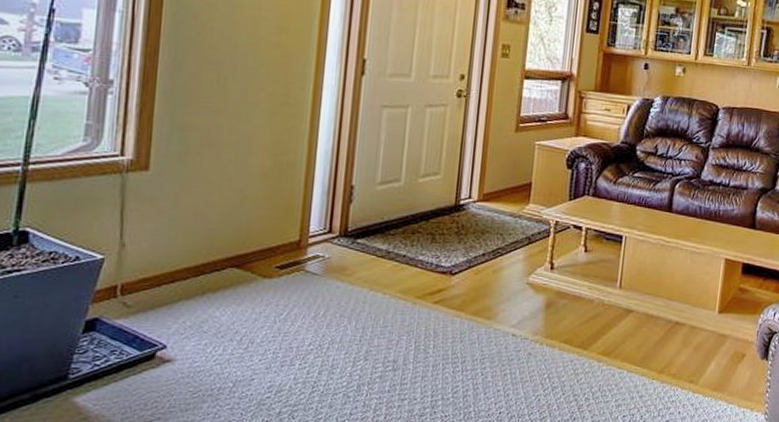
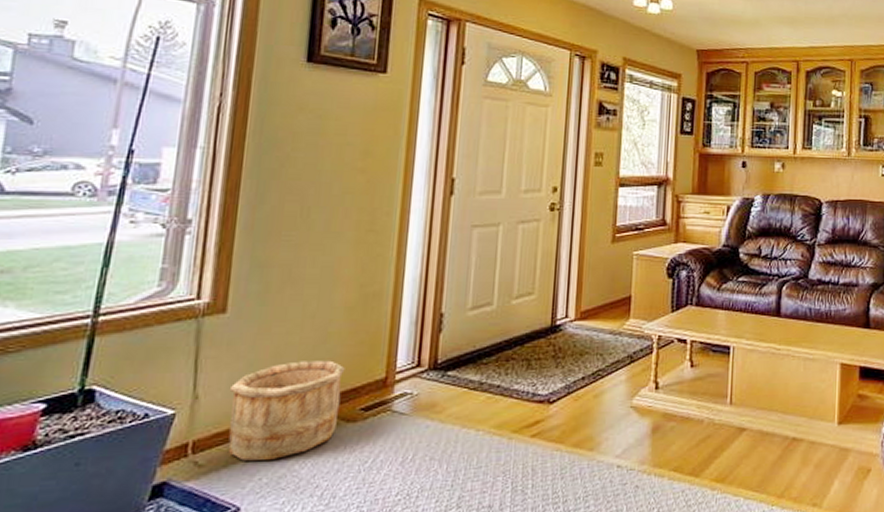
wooden bucket: none [153,219,261,306] -> present [228,360,345,461]

